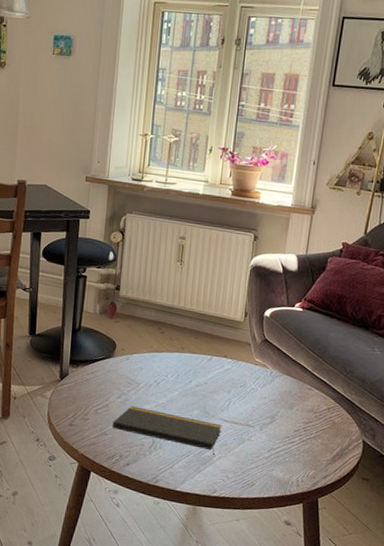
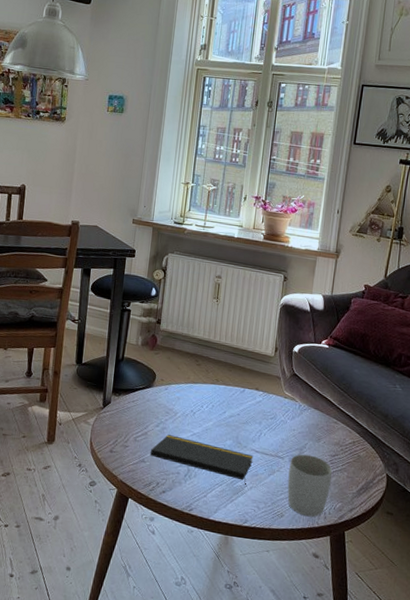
mug: none [258,422,306,485] -> present [287,454,333,517]

